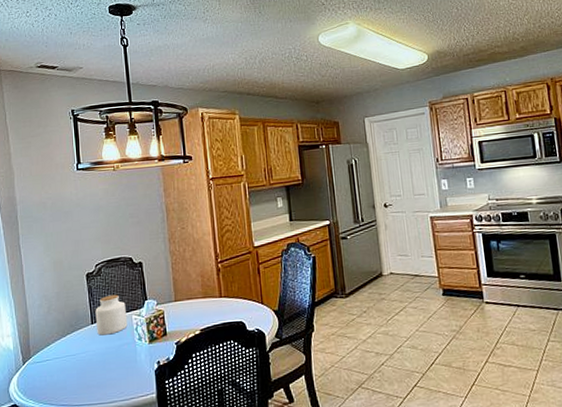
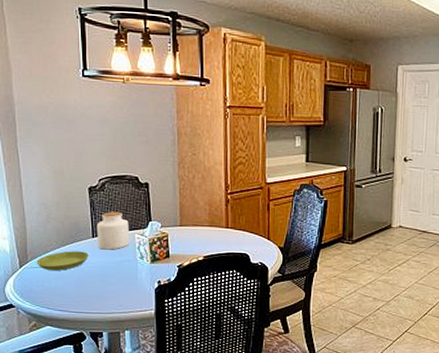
saucer: none [39,339,89,364] -> present [36,251,89,271]

